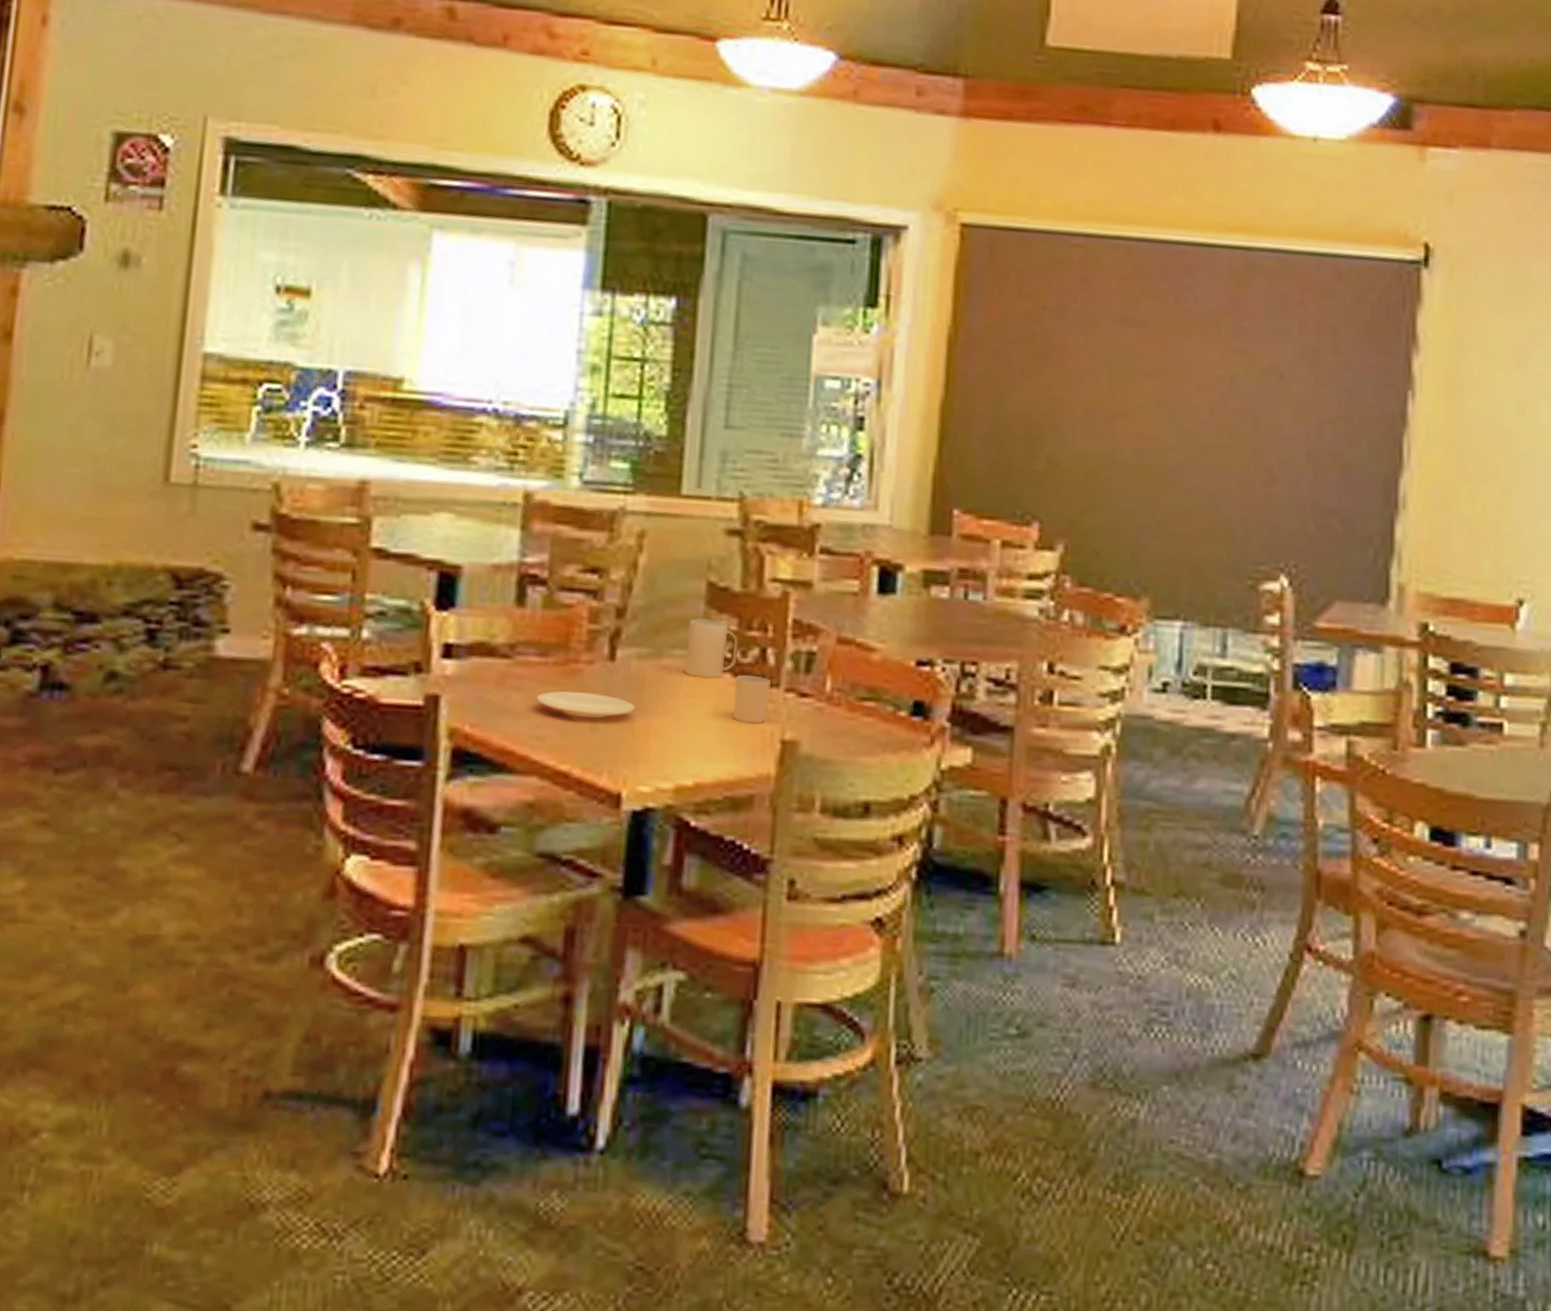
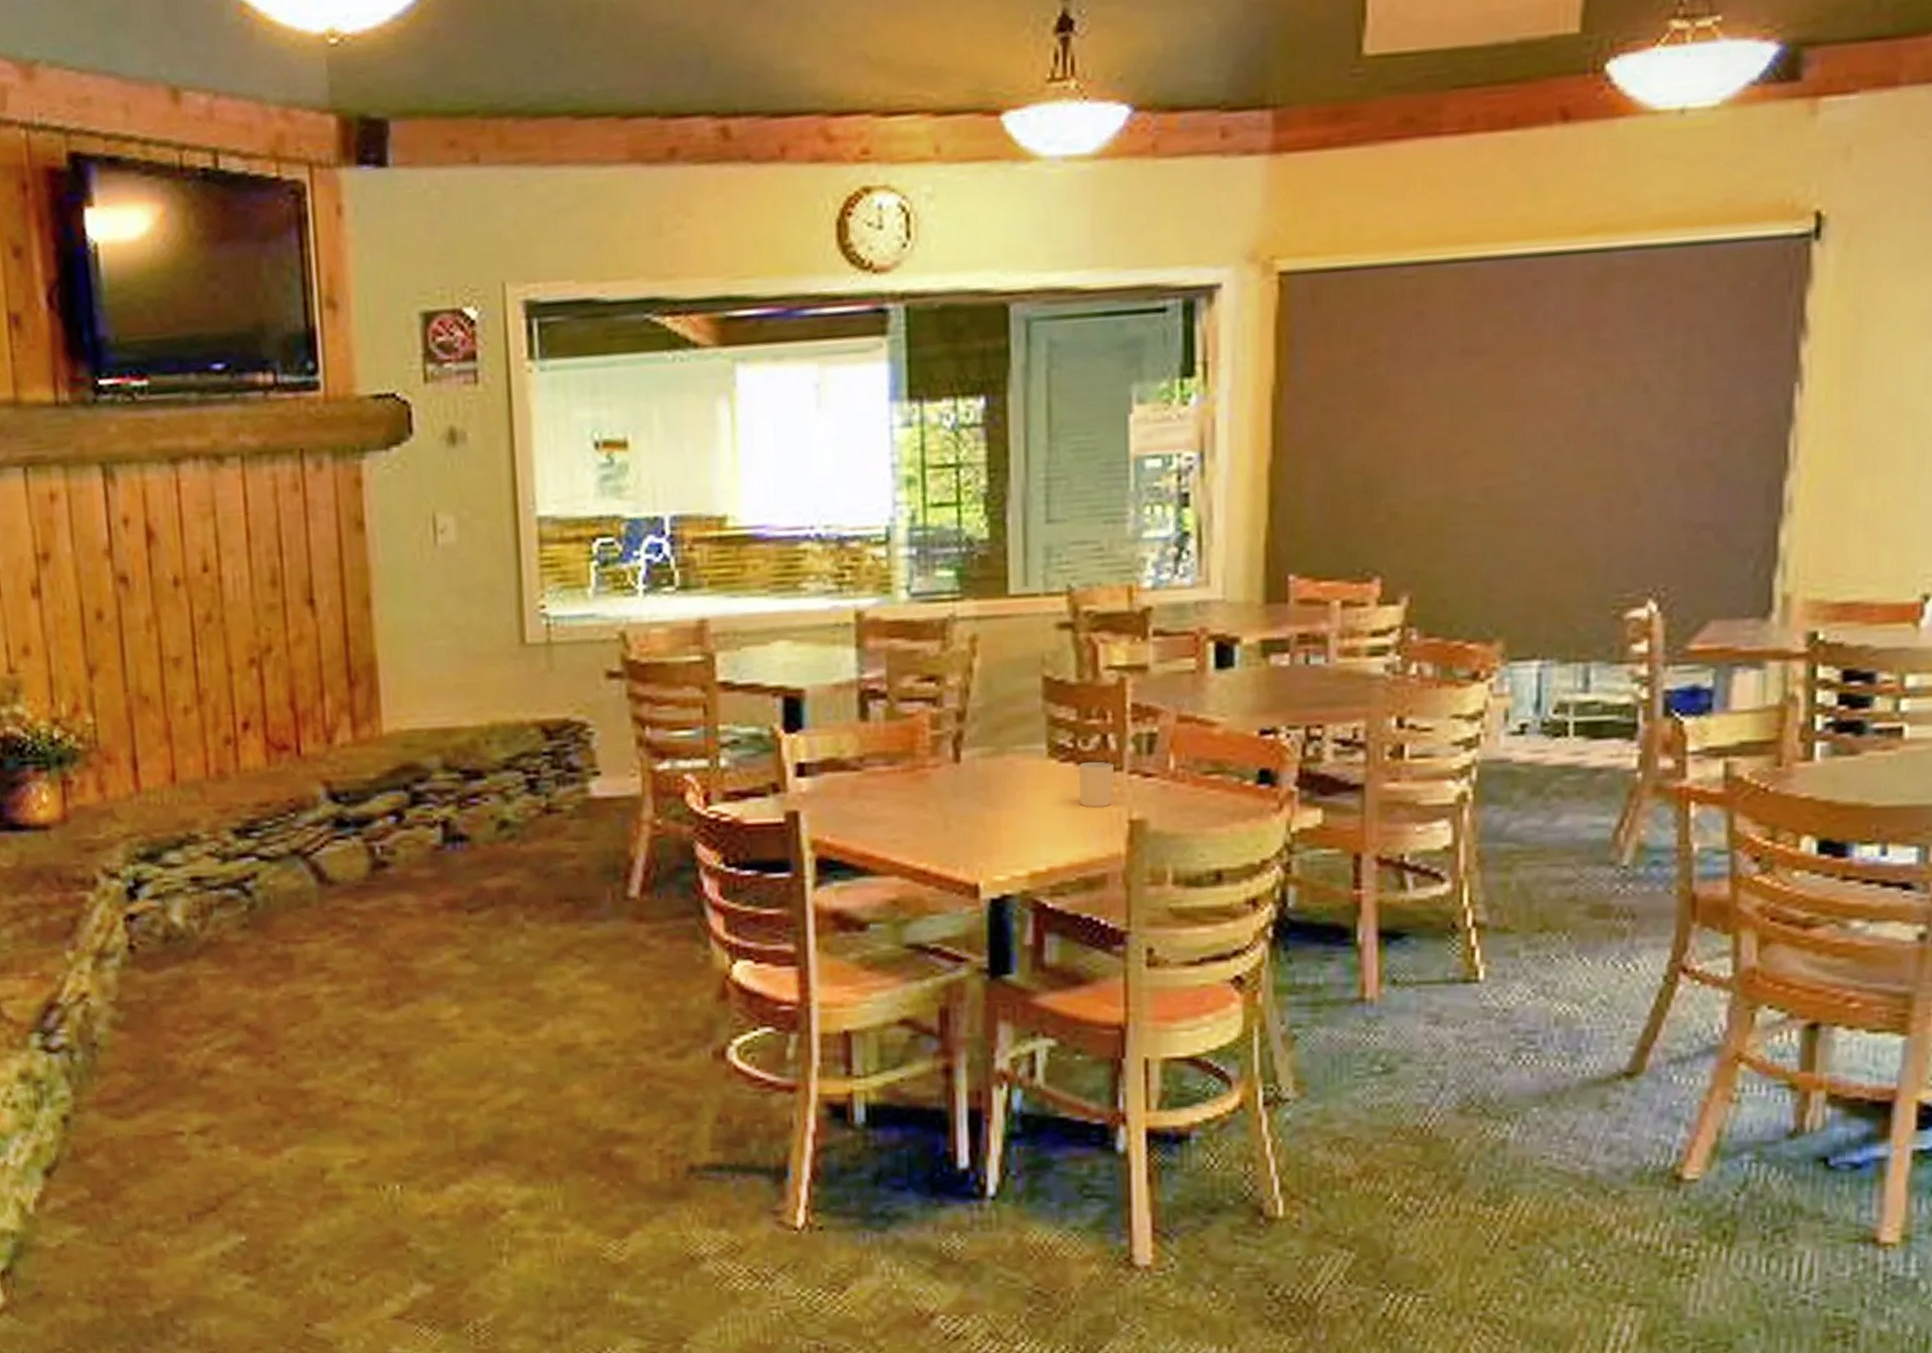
plate: present [536,691,636,719] -> none [888,794,984,818]
mug: present [683,619,738,679] -> none [1027,713,1079,770]

